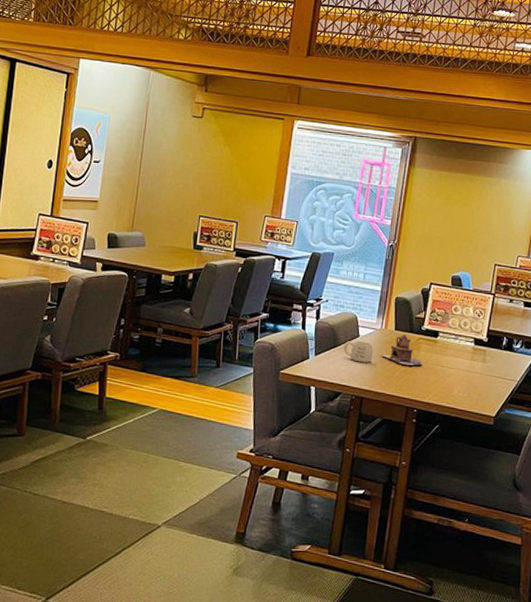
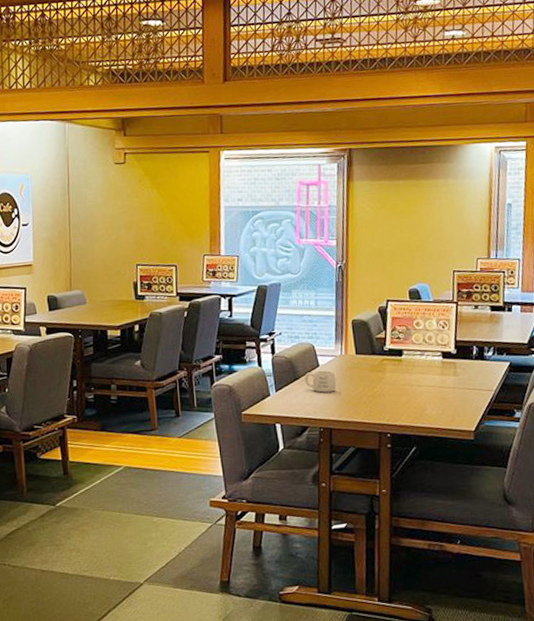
teapot: present [380,335,422,366] -> none [344,358,389,389]

